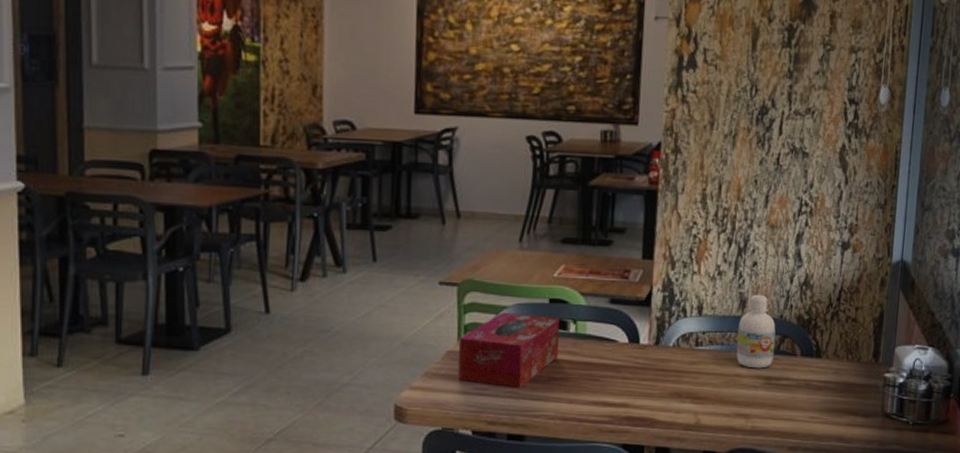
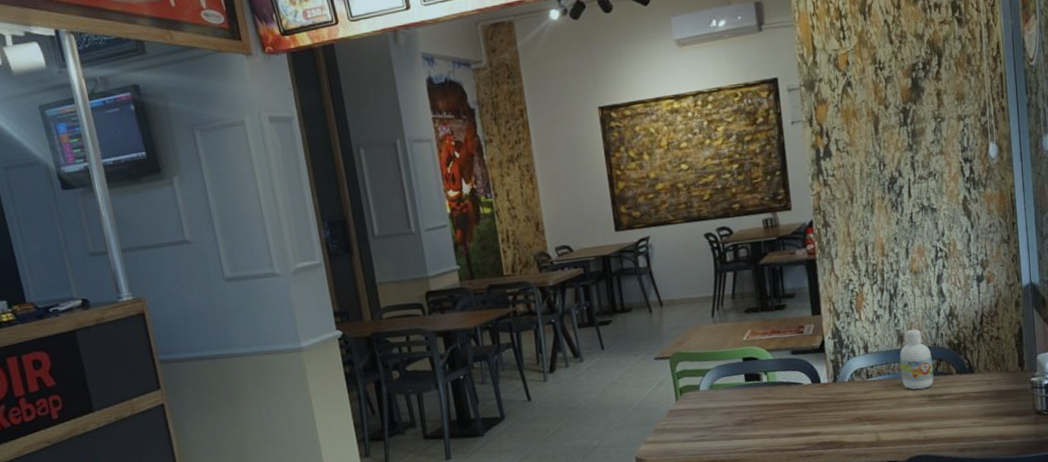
tissue box: present [458,312,560,388] -> none [677,372,757,432]

